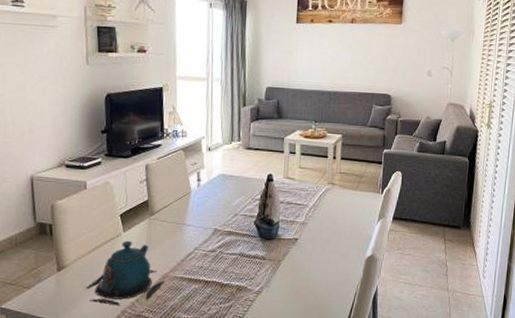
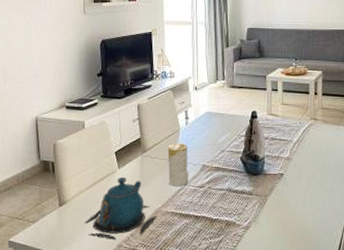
candle: none [177,205,200,250] -> present [167,142,189,186]

